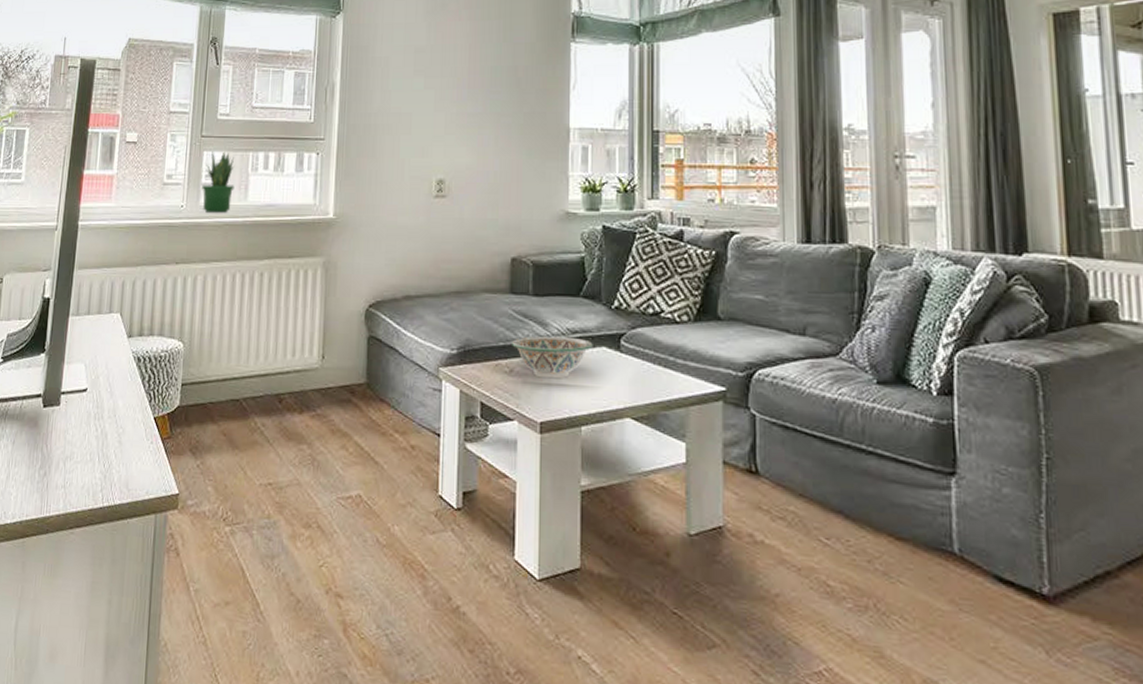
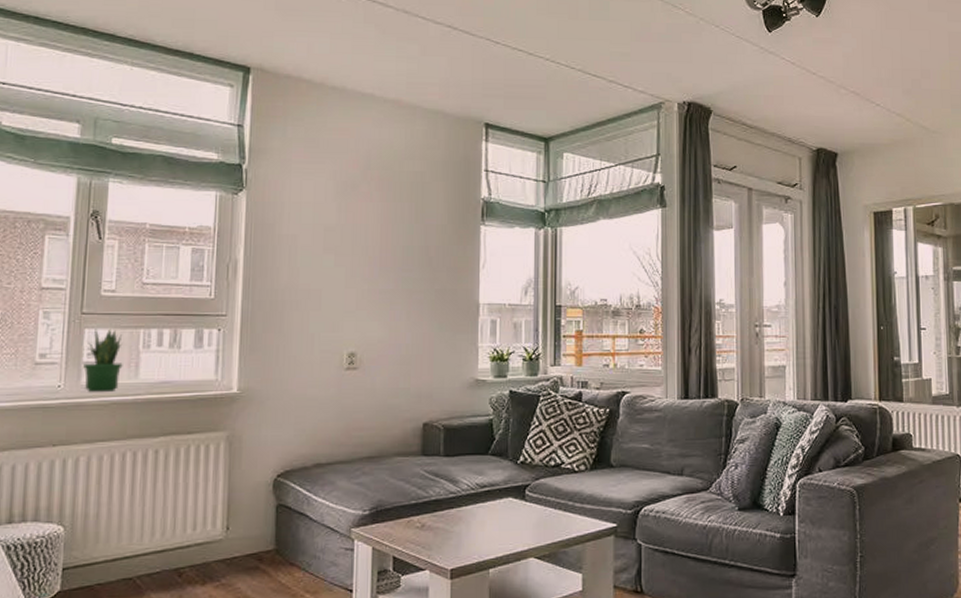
decorative bowl: present [511,335,593,379] -> none [422,491,500,530]

